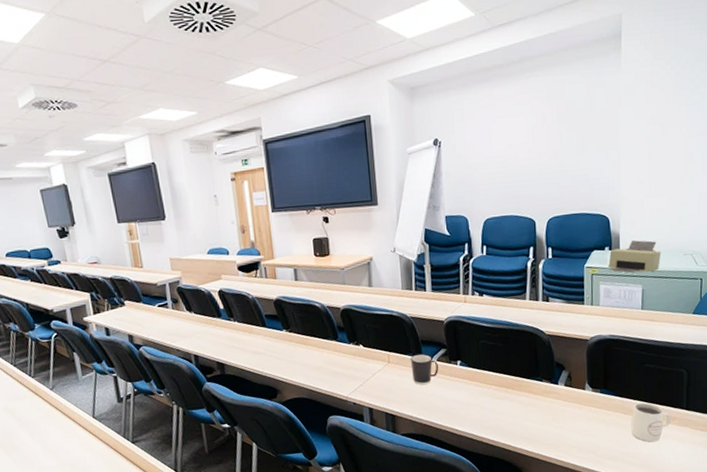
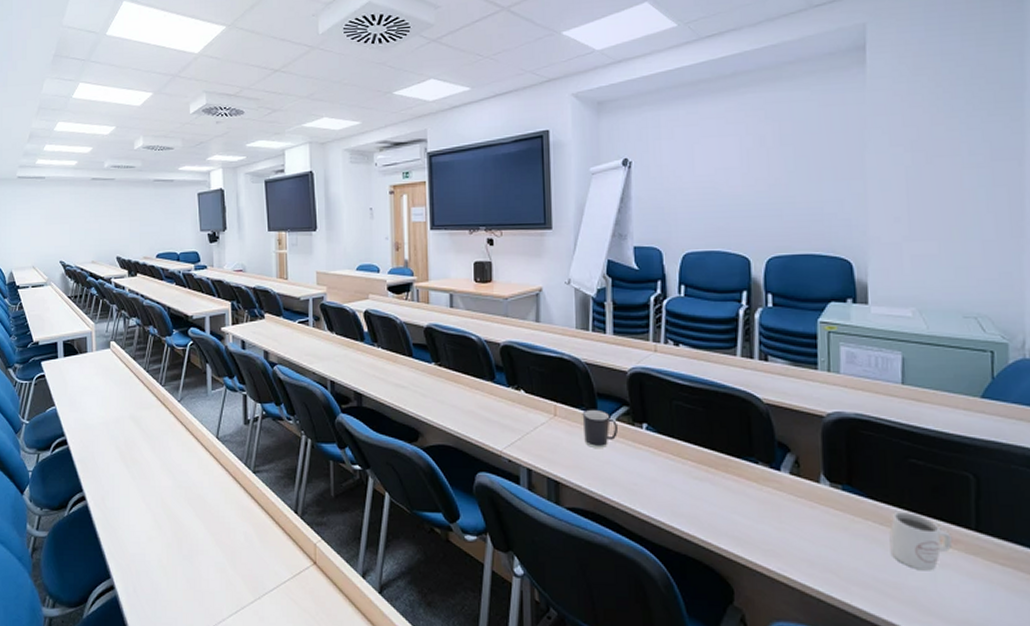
printer: present [608,240,661,274] -> none [852,293,930,335]

